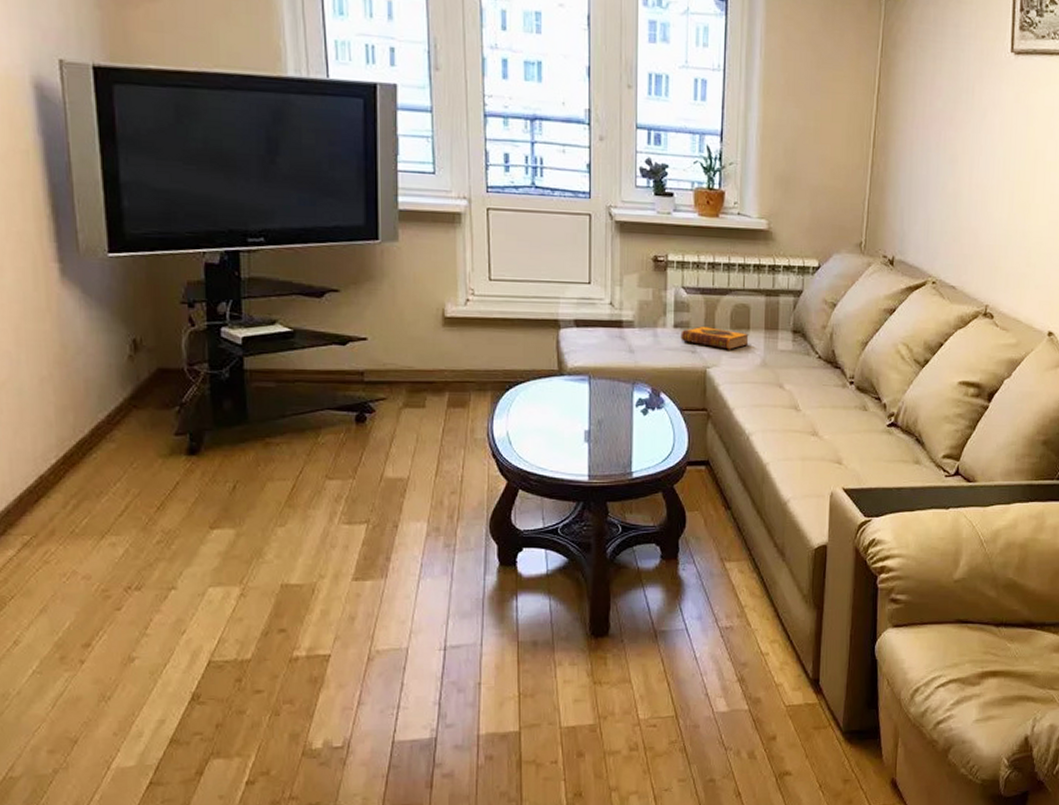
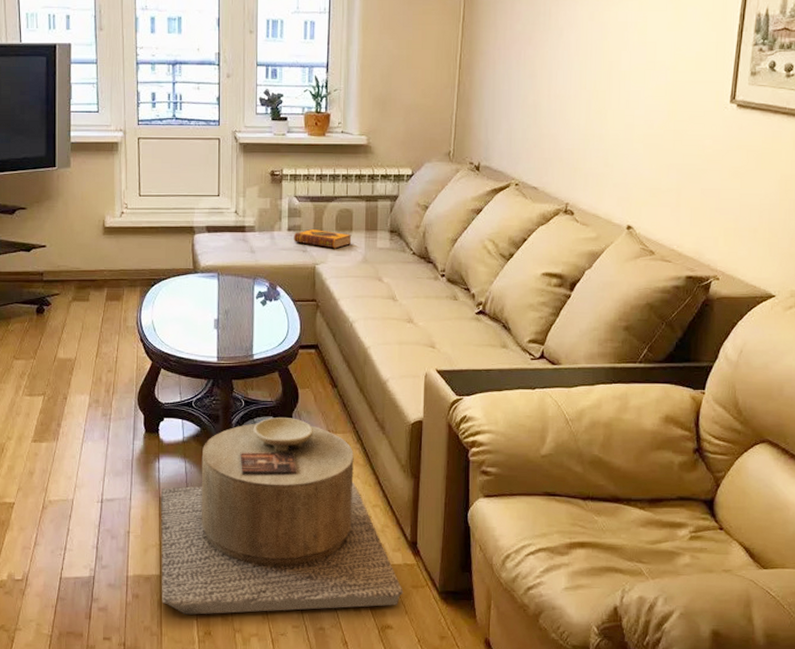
side table: none [520,545,804,775] -> present [161,417,403,615]

